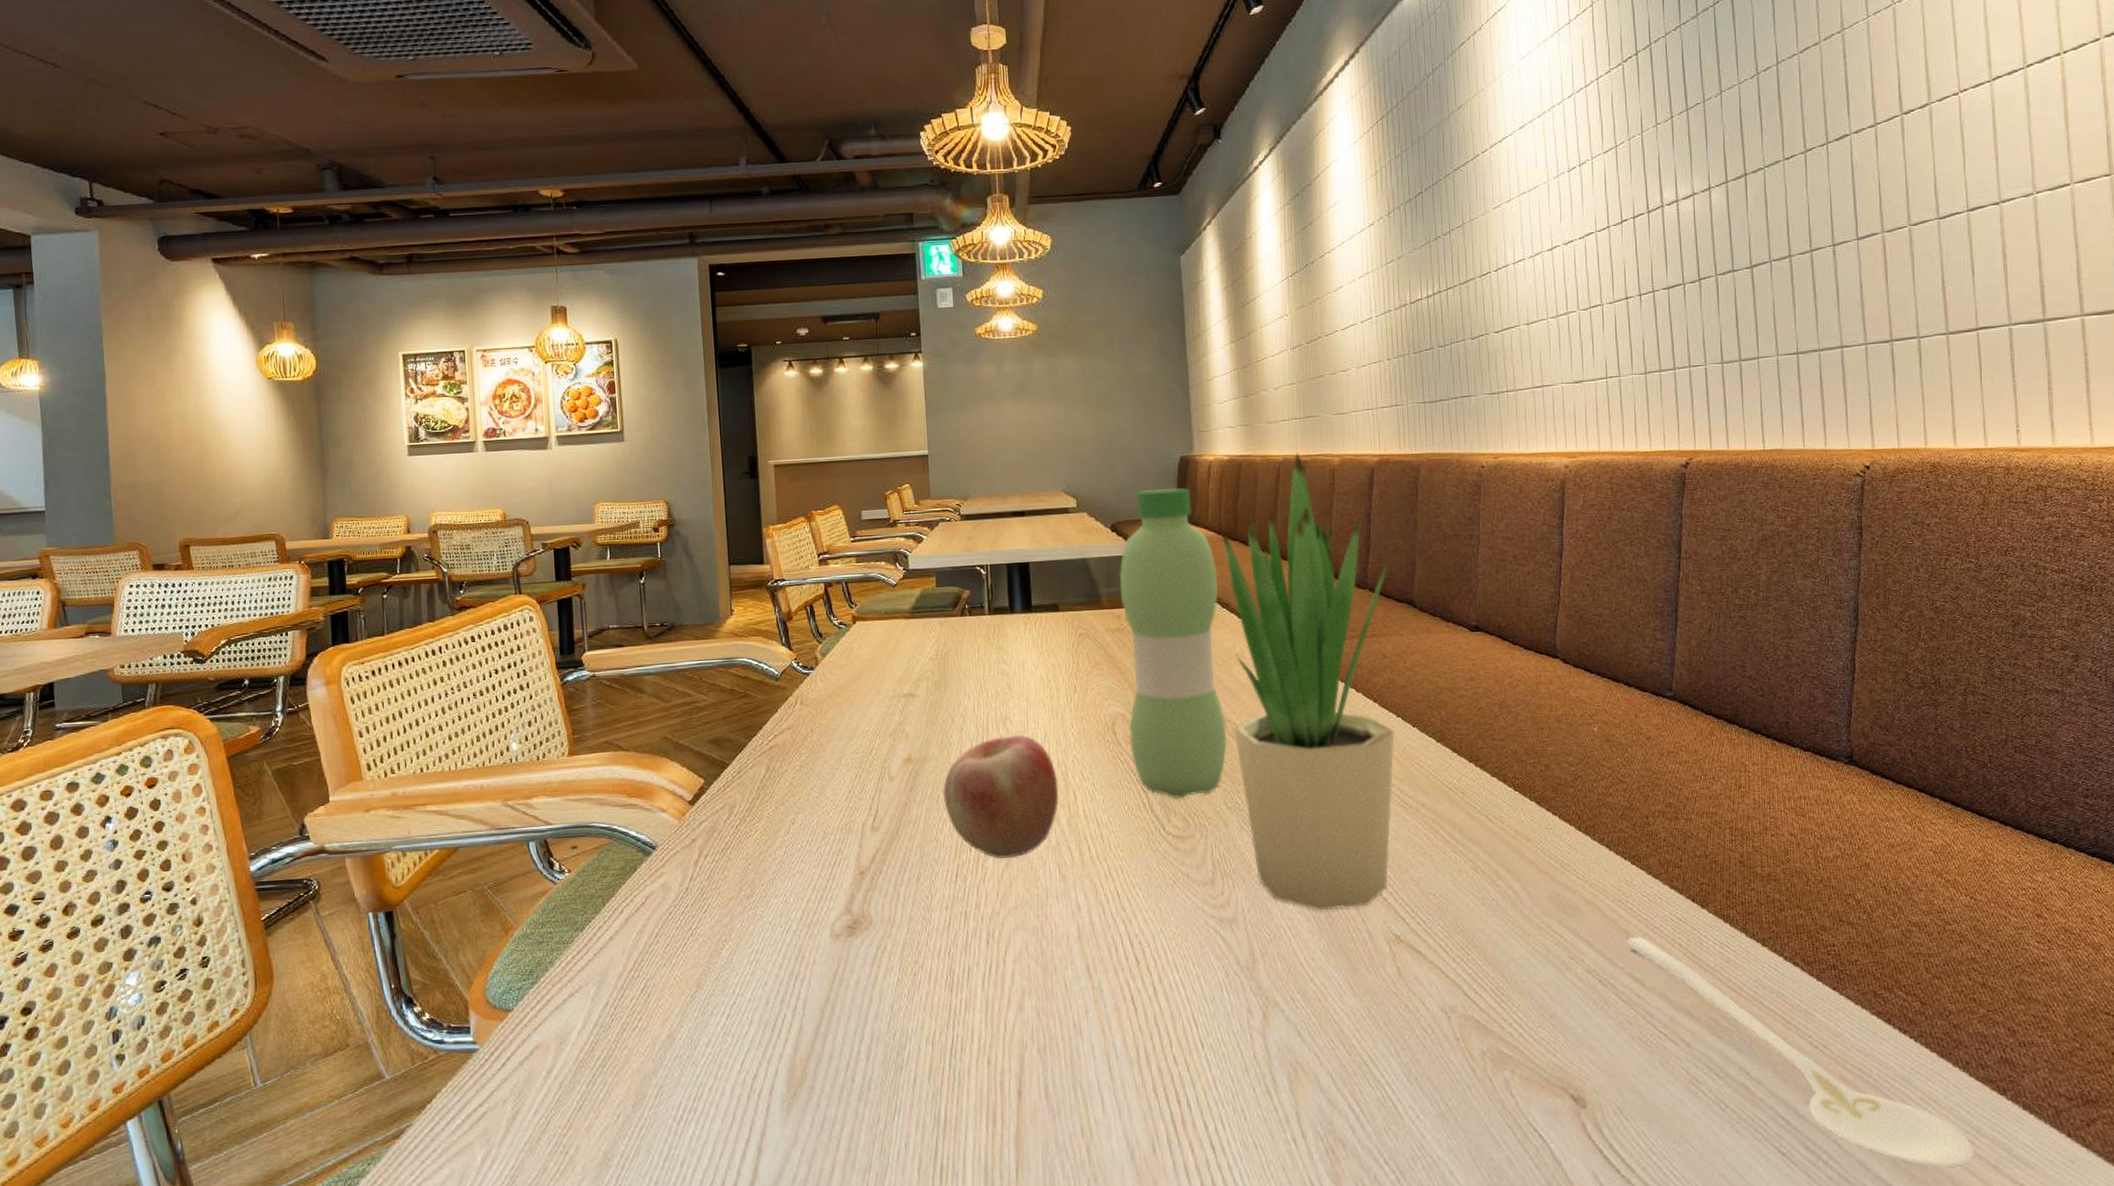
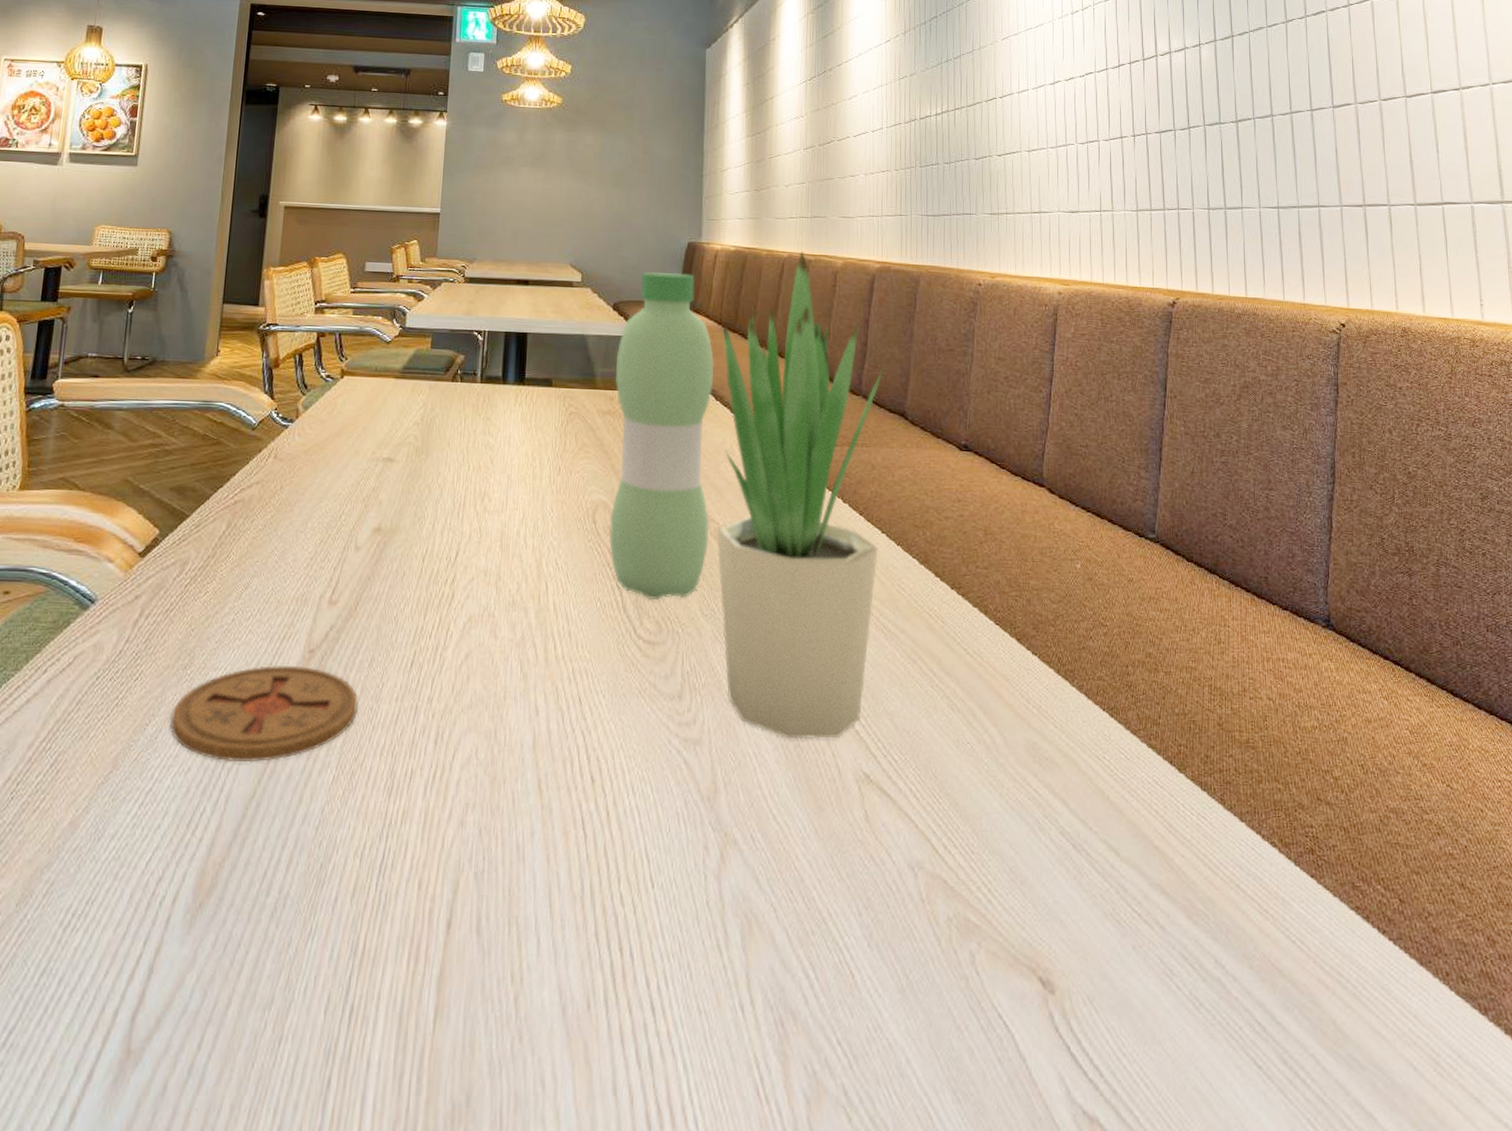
coaster: none [741,886,912,974] -> present [170,666,359,763]
apple: present [943,734,1059,859] -> none [409,513,531,650]
stirrer: present [1626,936,1974,1169] -> none [1102,798,1456,1098]

